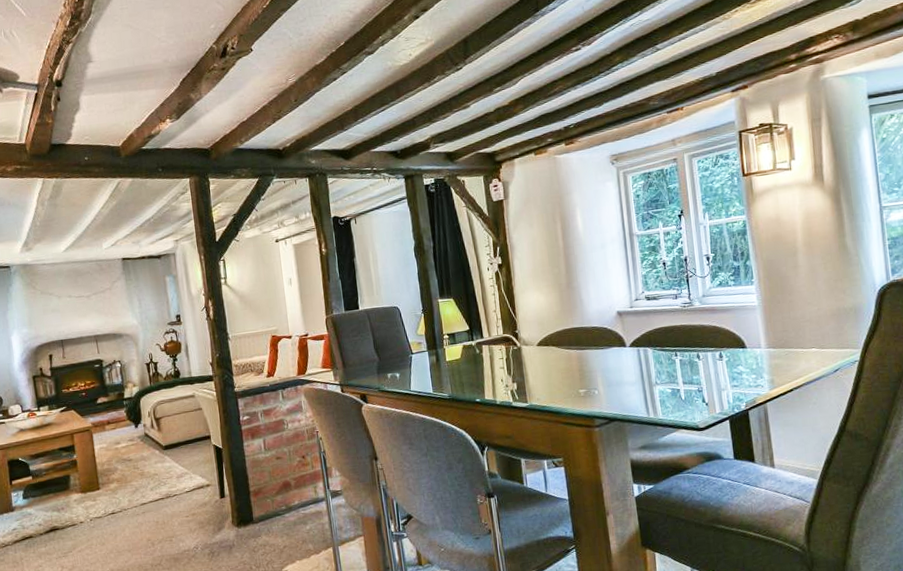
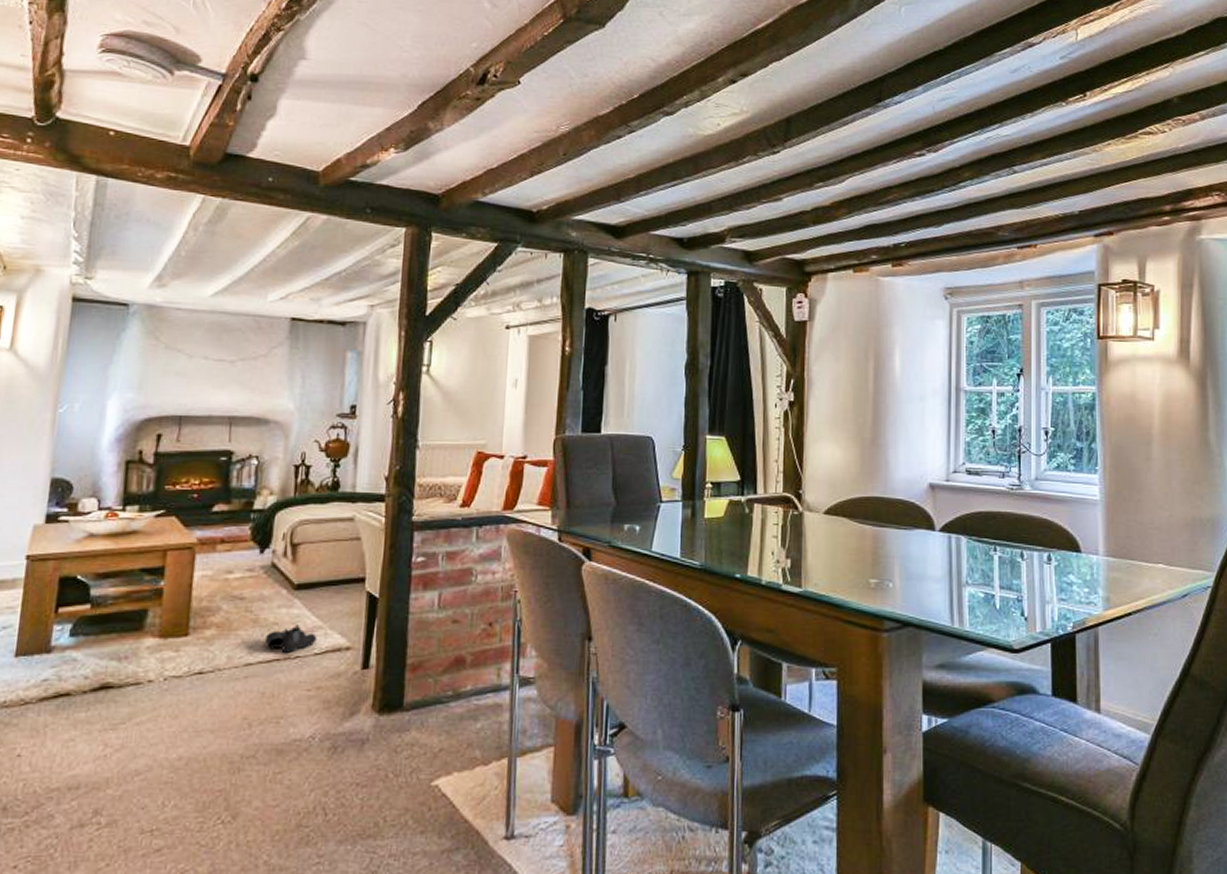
boots: none [150,473,186,493] -> present [264,624,317,653]

